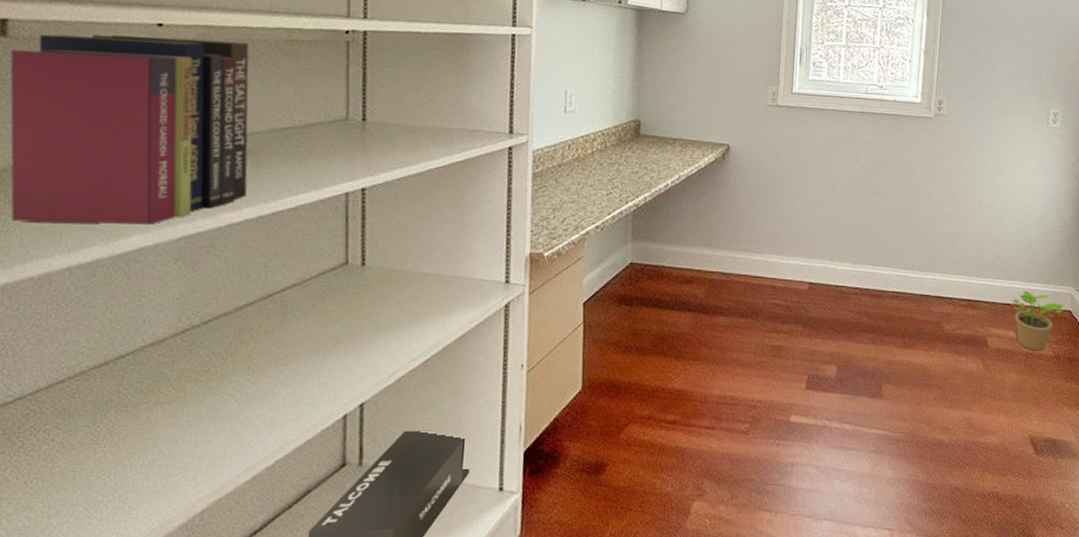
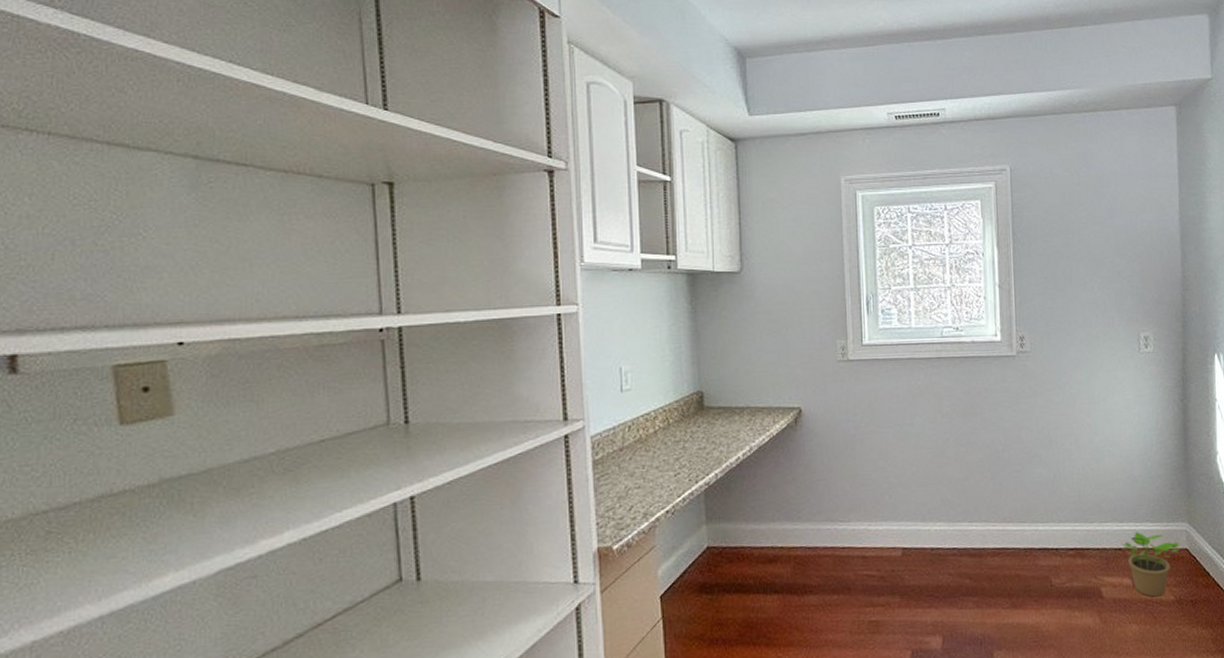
books: present [10,34,249,225] -> none [22,353,286,572]

